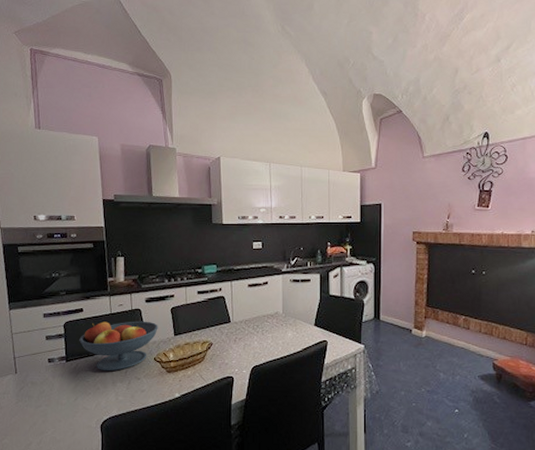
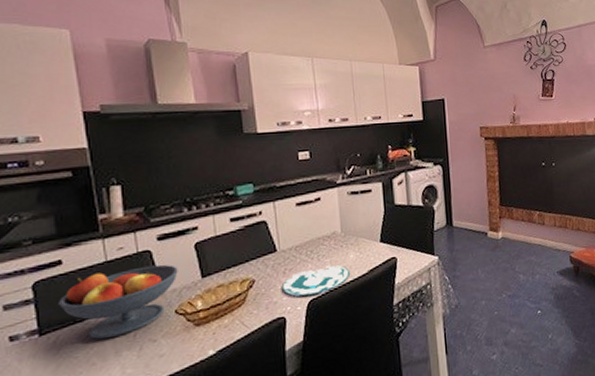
plate: none [233,339,287,362] -> present [282,265,350,296]

